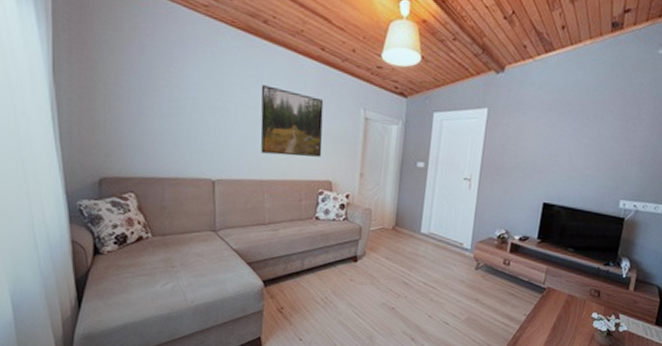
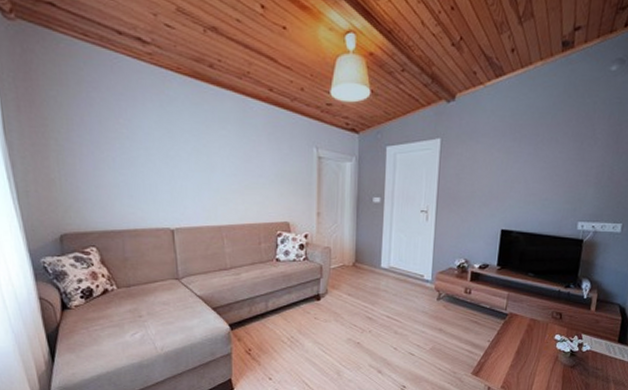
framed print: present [260,85,324,157] -> none [212,130,278,200]

